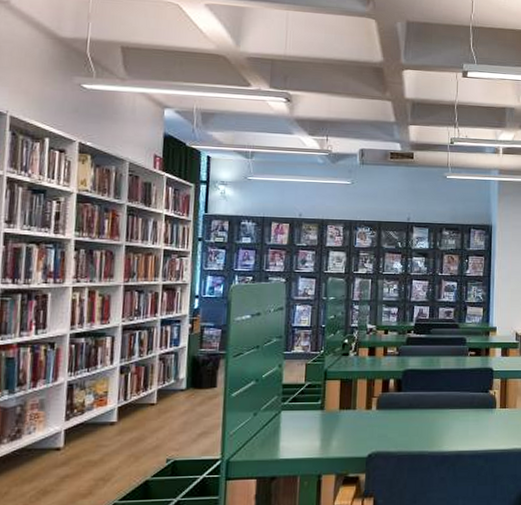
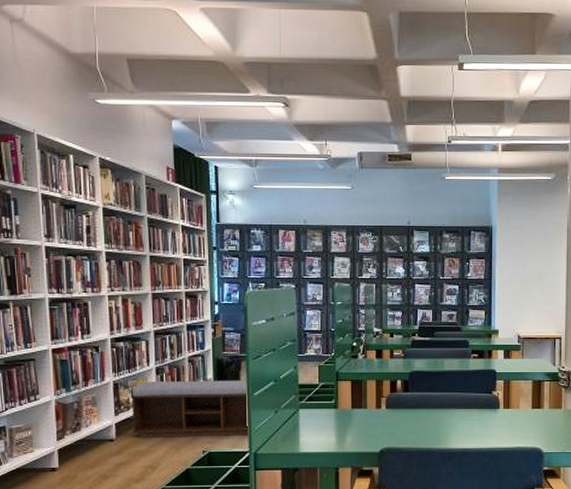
bench: none [84,380,224,446] -> present [130,380,250,438]

